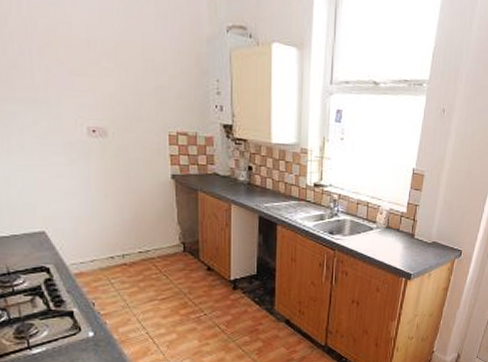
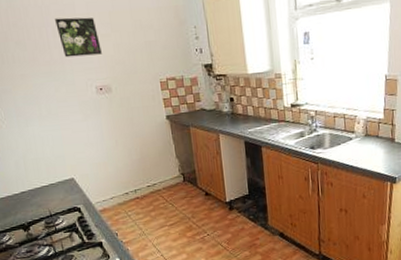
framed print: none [43,36,100,90] -> present [55,17,102,58]

